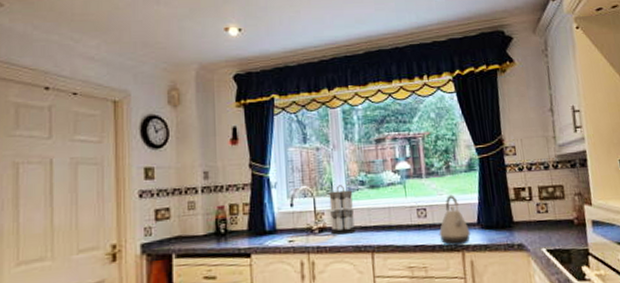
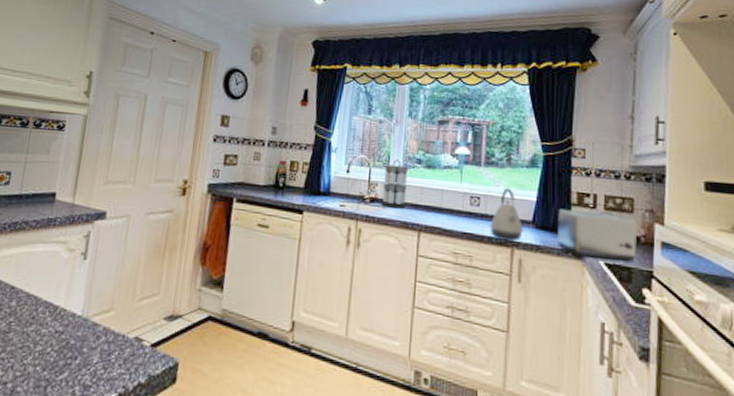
toaster: none [499,202,573,248] -> present [556,208,638,261]

